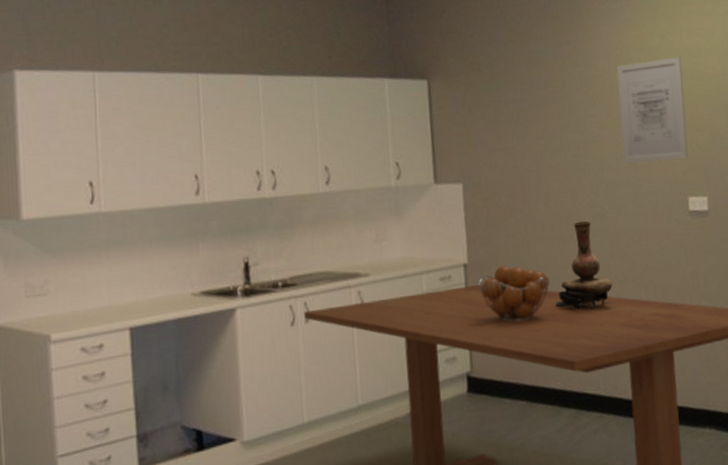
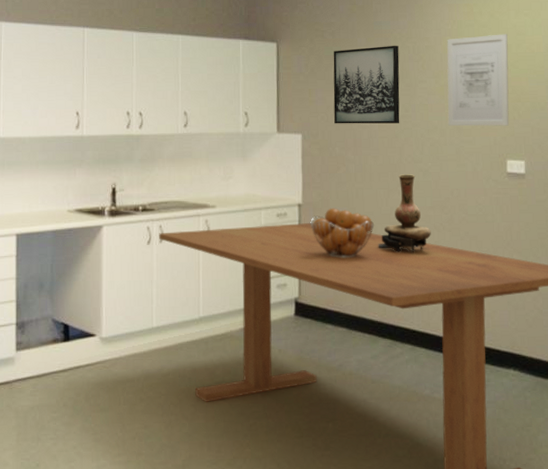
wall art: none [492,75,571,170] -> present [333,45,400,124]

